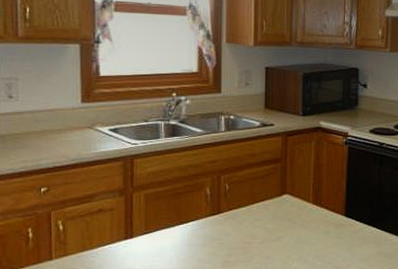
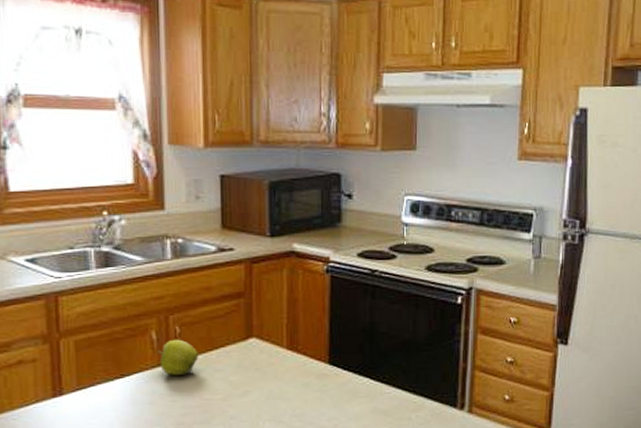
apple: none [211,194,243,223] -> present [158,339,199,375]

